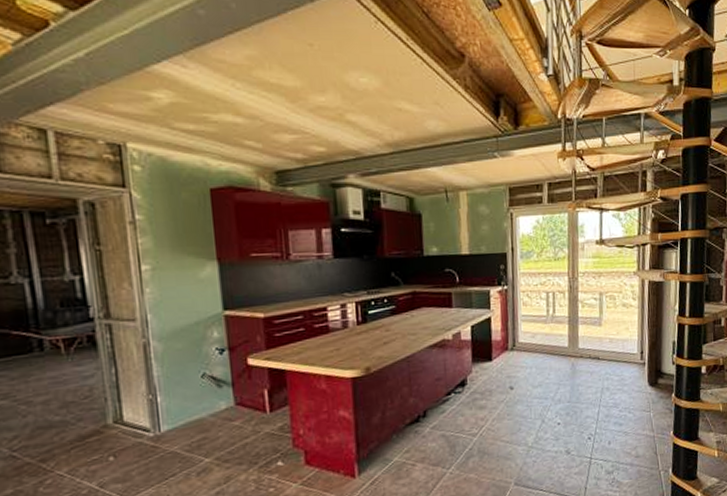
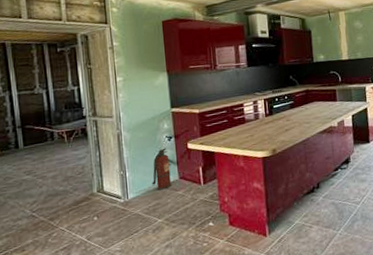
fire extinguisher: none [195,364,224,421] -> present [152,148,172,191]

